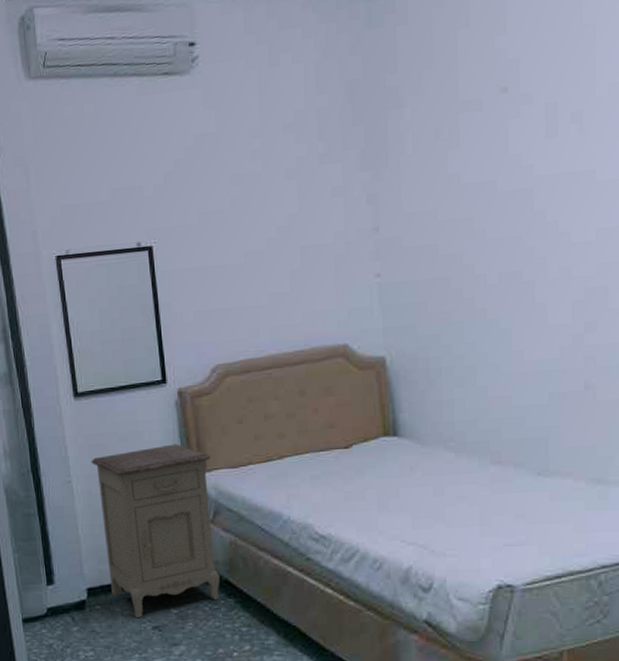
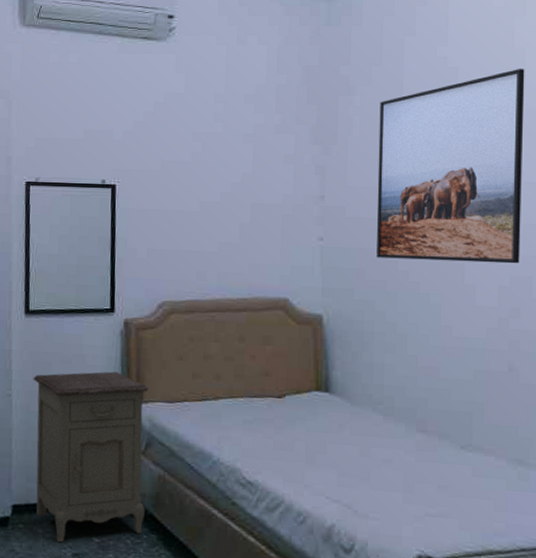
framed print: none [433,48,596,288] -> present [376,68,525,264]

